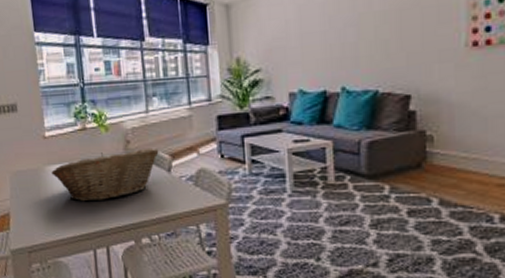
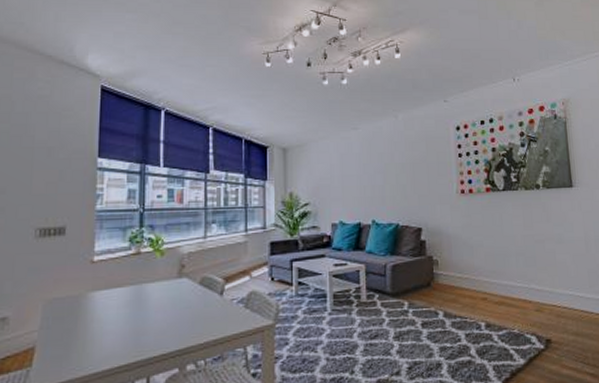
fruit basket: present [51,147,159,202] -> none [94,271,213,330]

